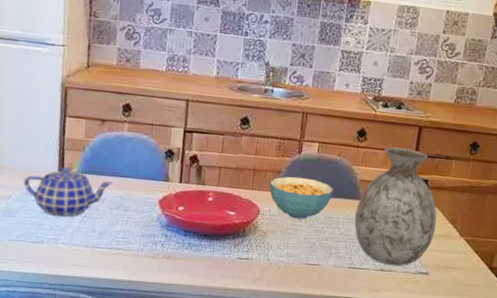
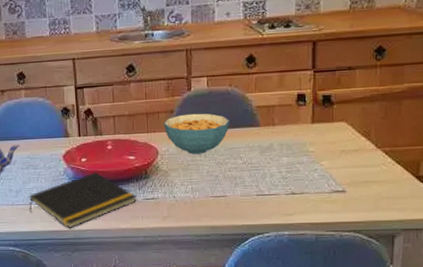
notepad: none [111,223,230,280] -> present [29,172,137,228]
vase: present [354,147,437,266] -> none [256,66,347,188]

